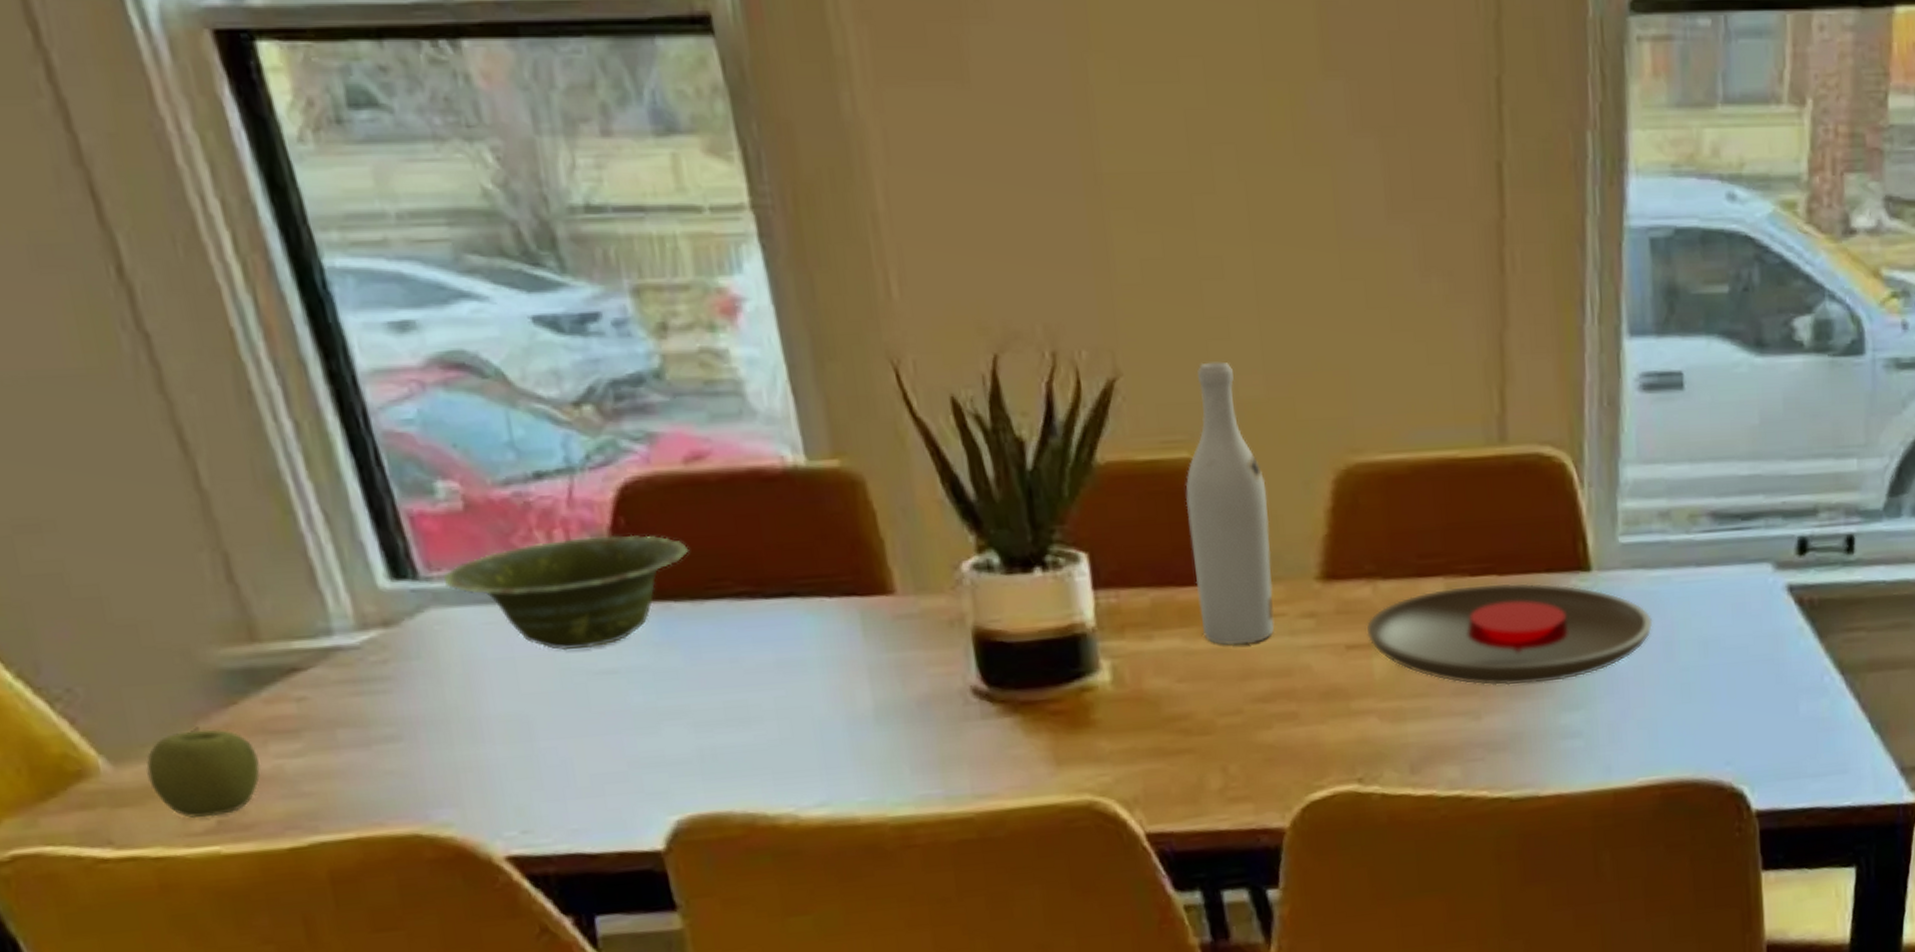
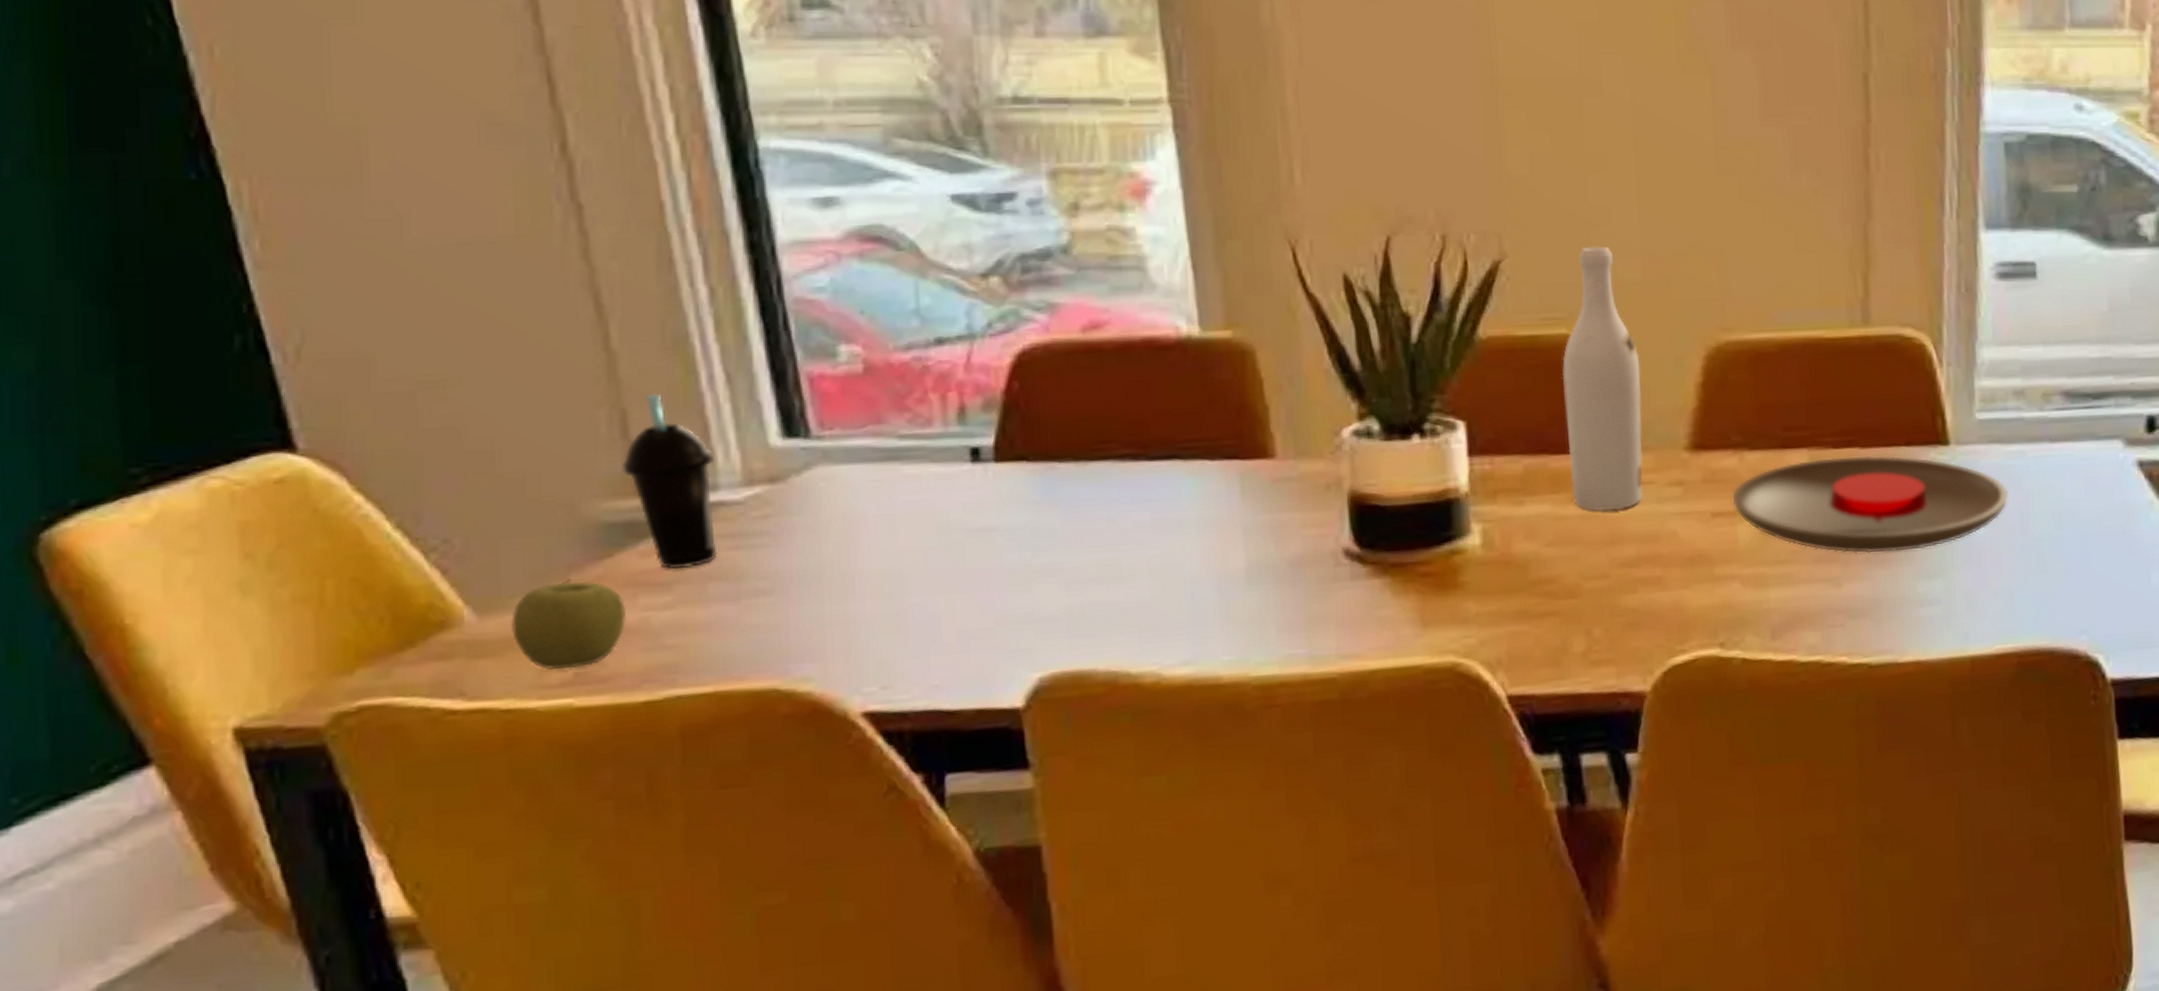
cup: none [232,535,342,716] -> present [622,393,718,569]
dish: present [442,534,690,651] -> none [834,398,1079,509]

